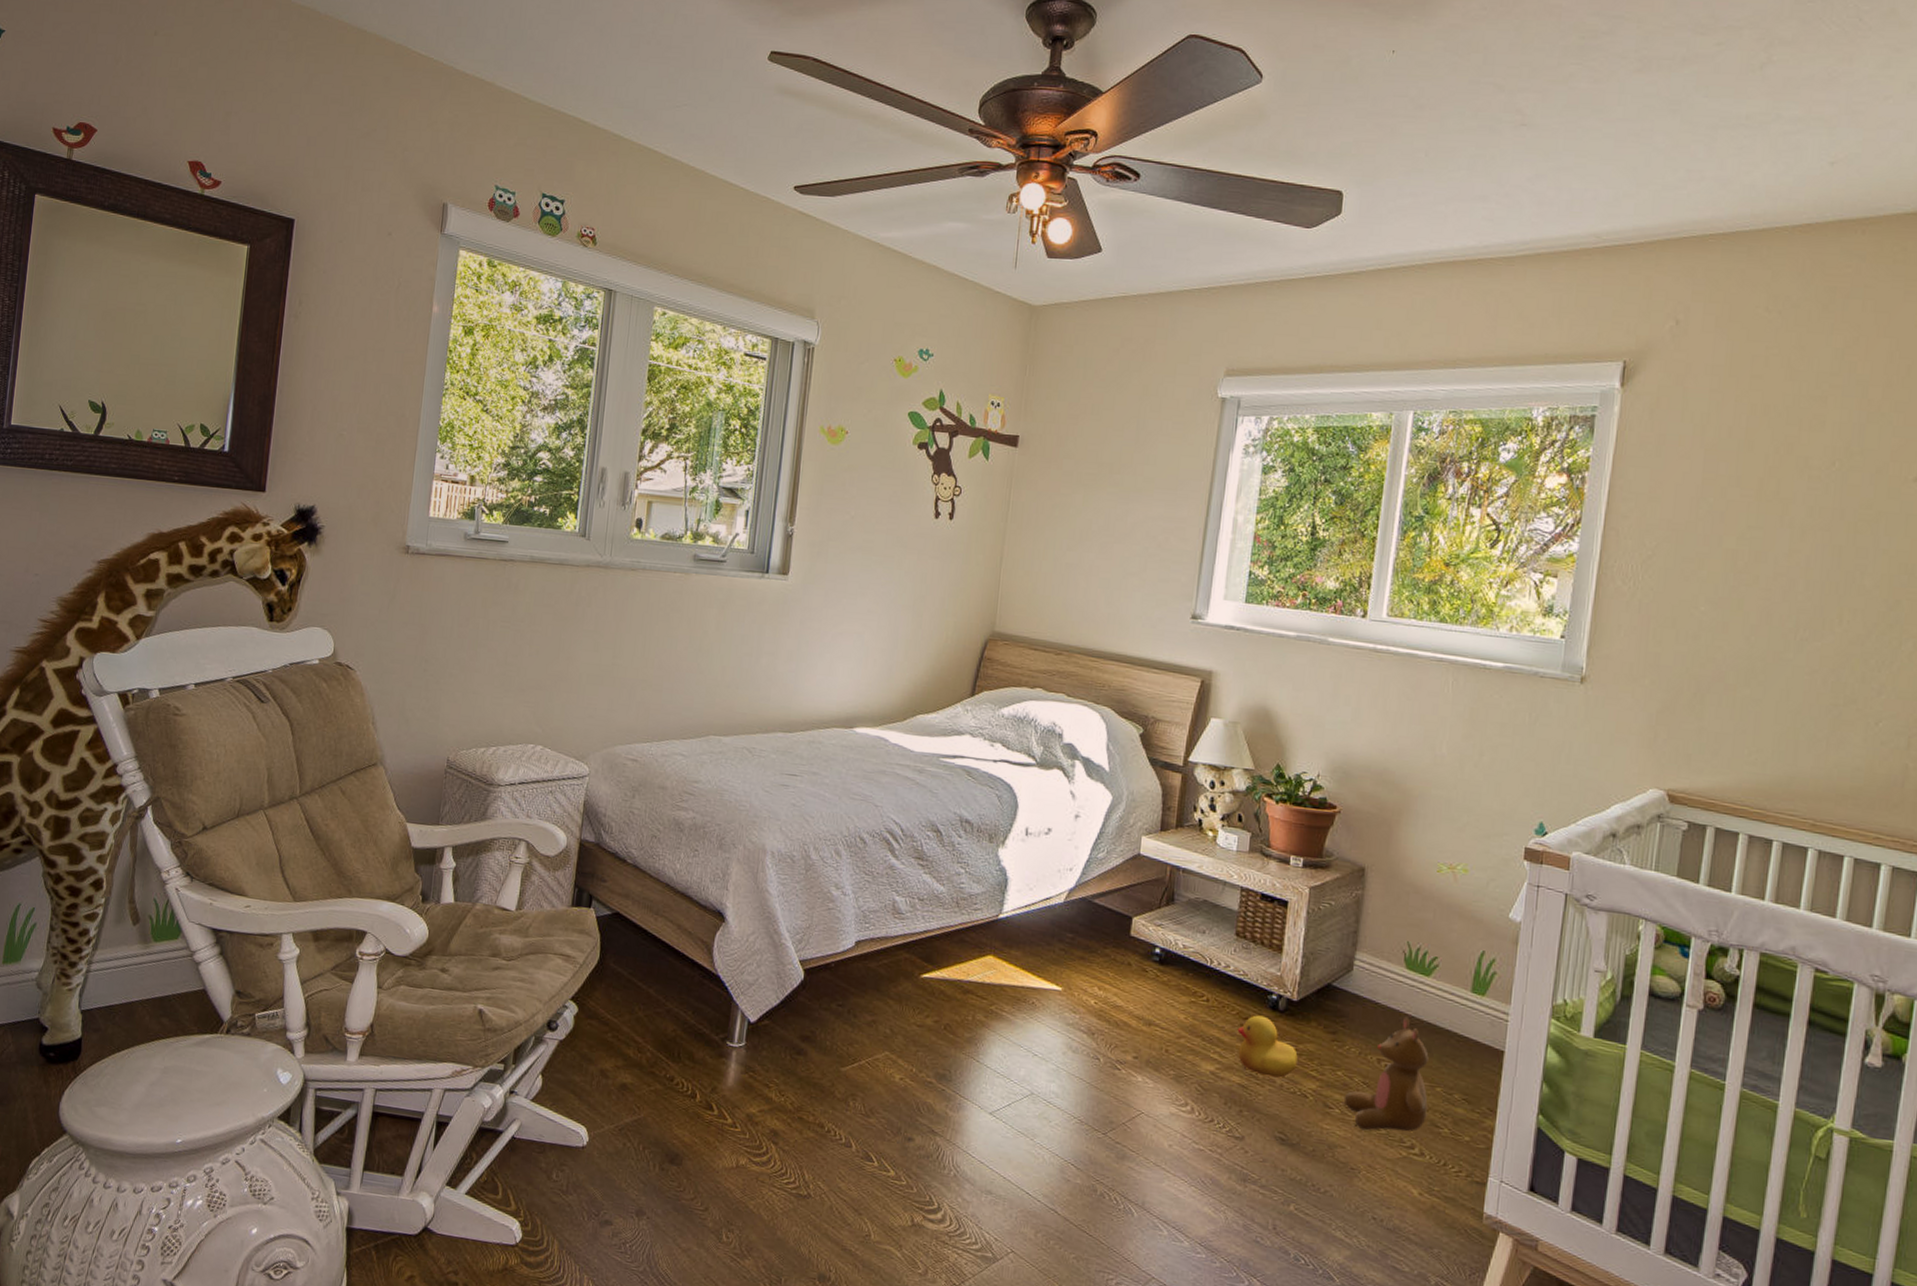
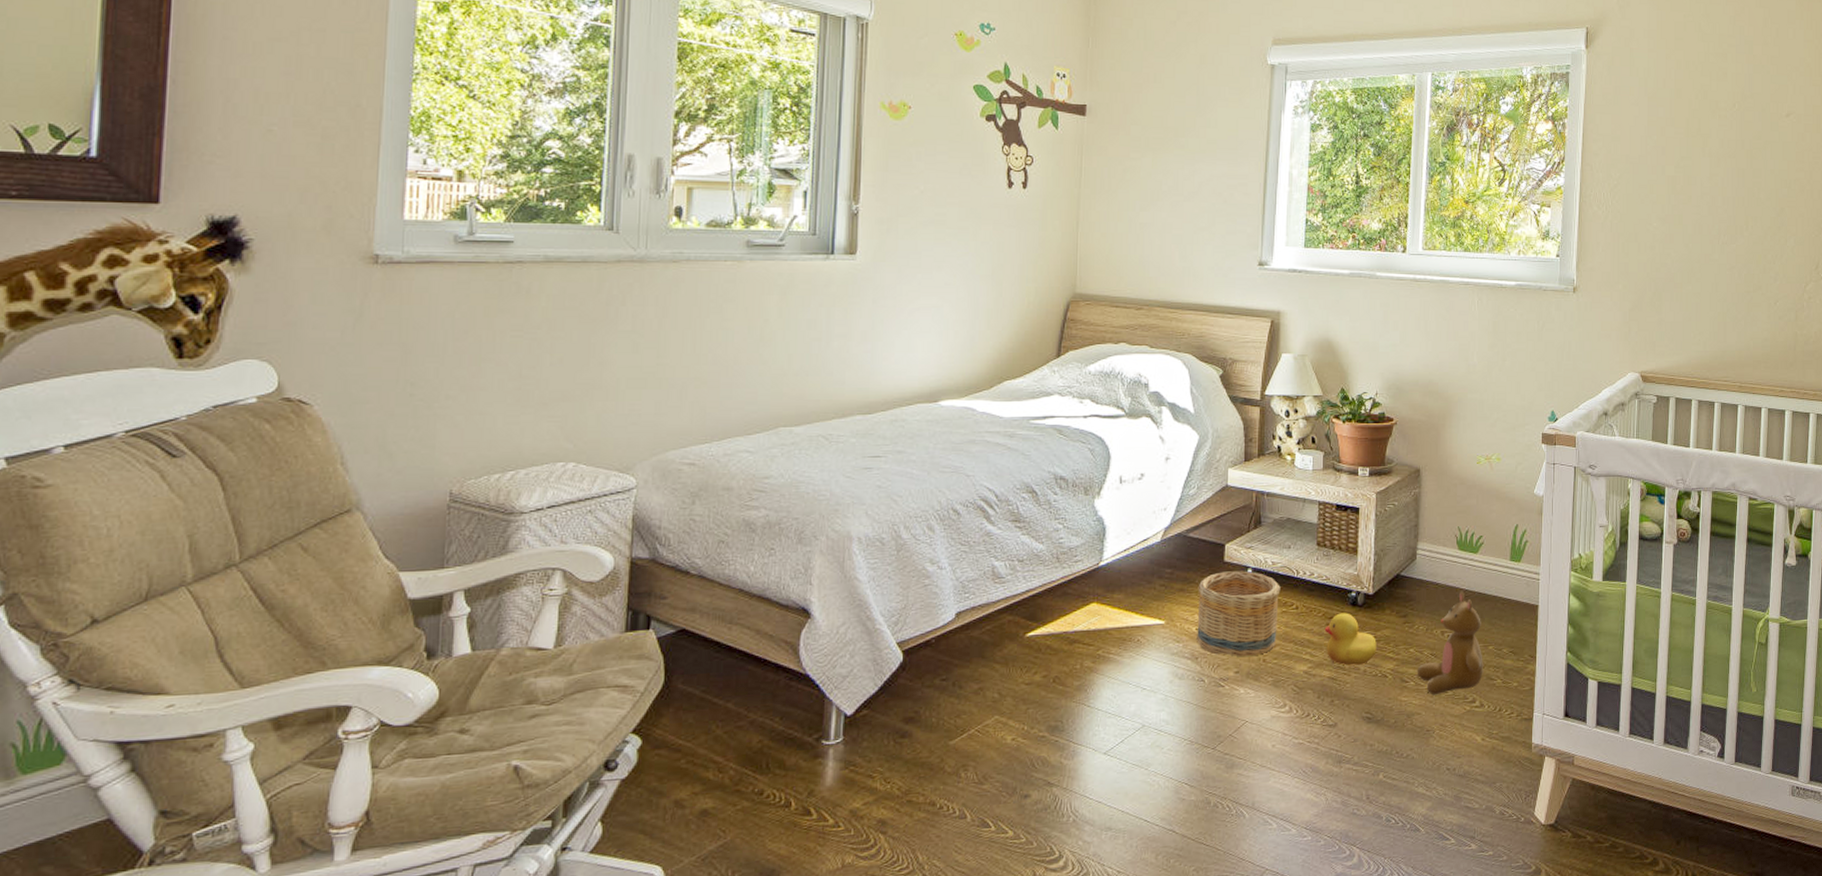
basket: none [1094,946,1191,1044] -> present [1197,571,1280,658]

